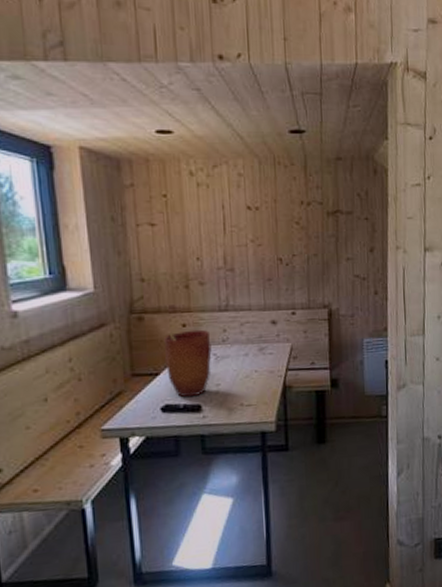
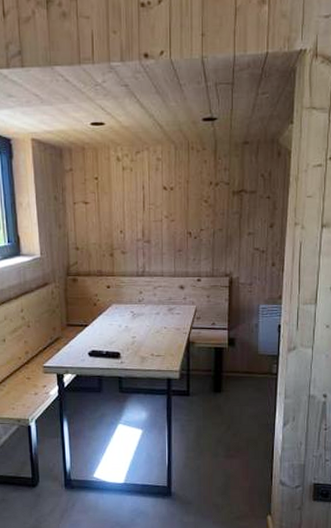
vase: present [163,329,212,398] -> none [92,291,130,346]

